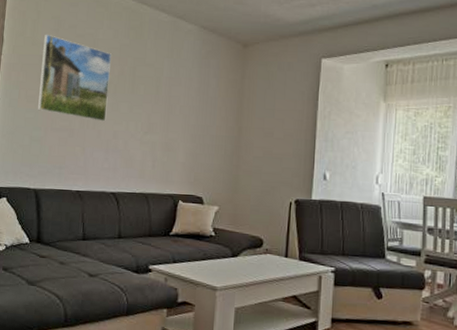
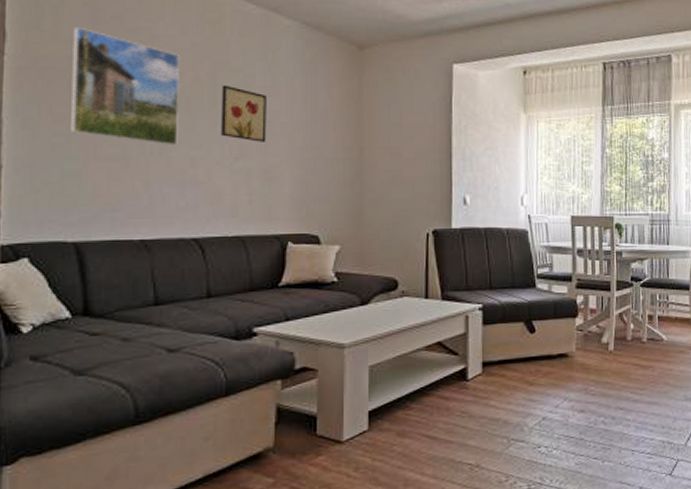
wall art: none [136,76,171,121] -> present [221,85,267,142]

